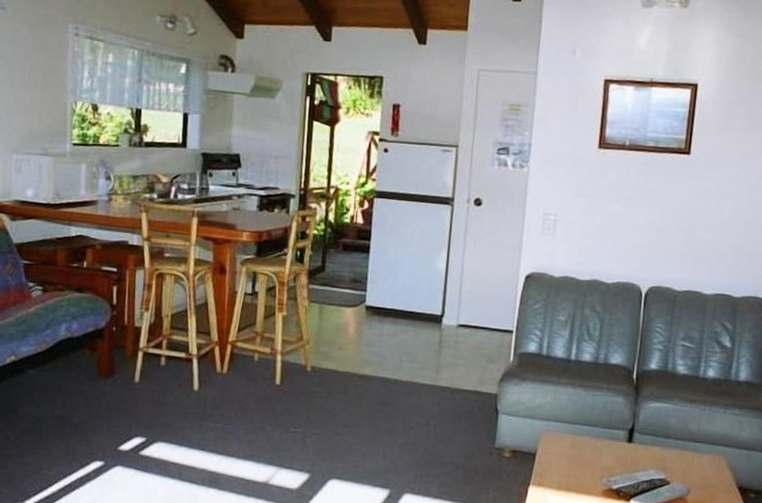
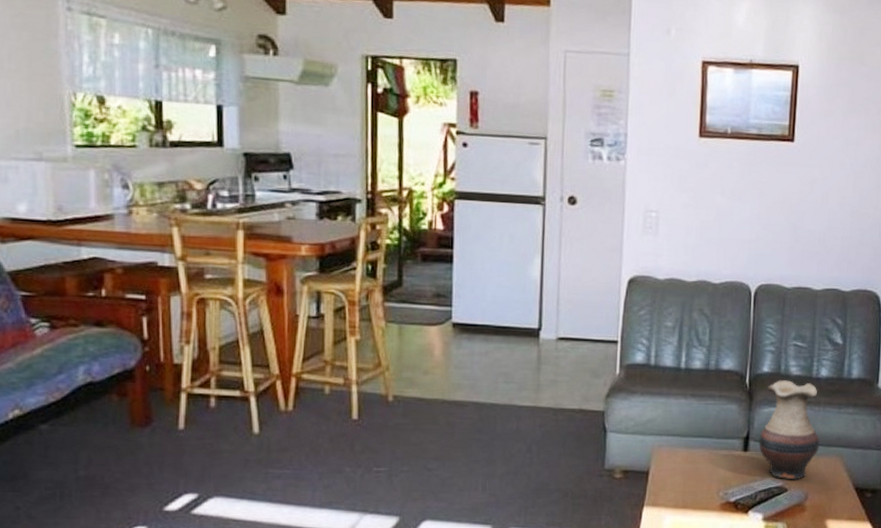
vase: none [643,377,704,475] -> present [758,380,819,480]

